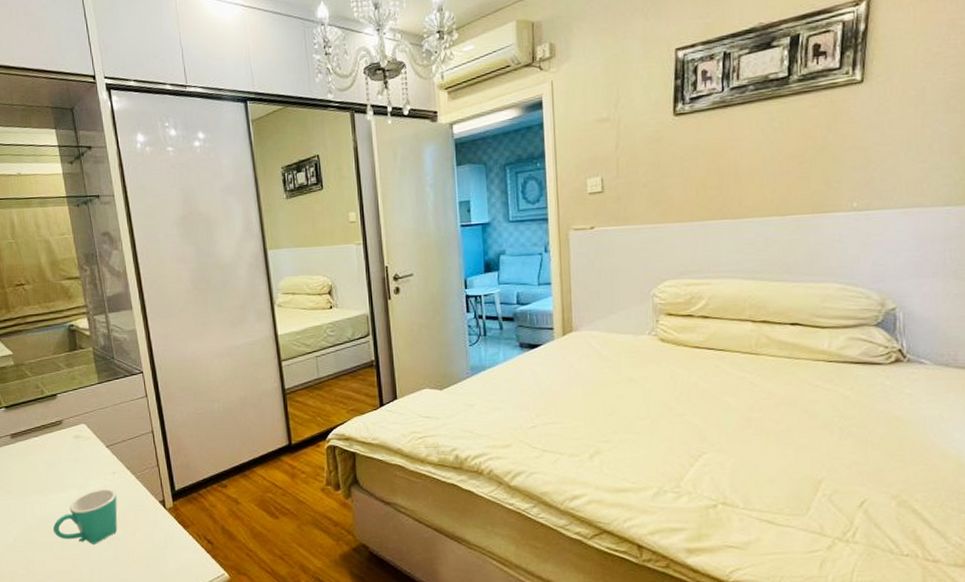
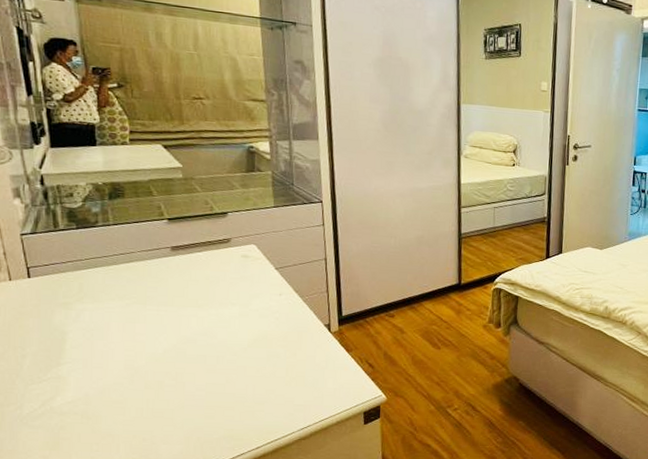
mug: present [53,490,118,544] -> none [208,309,281,361]

